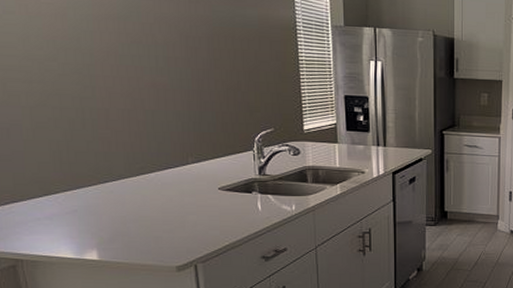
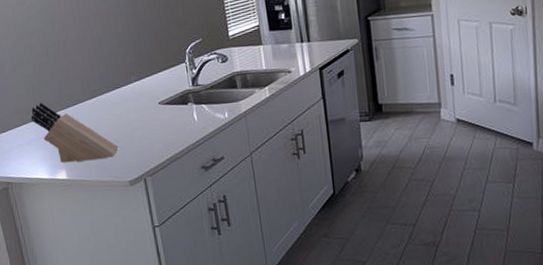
knife block: none [55,173,167,243] -> present [31,102,119,163]

